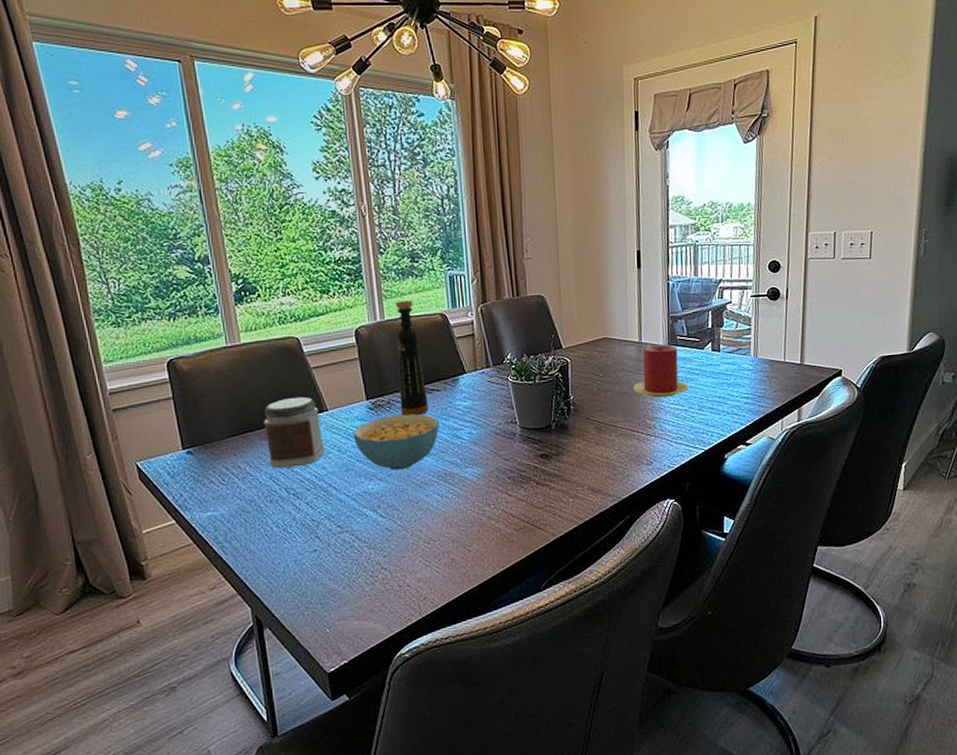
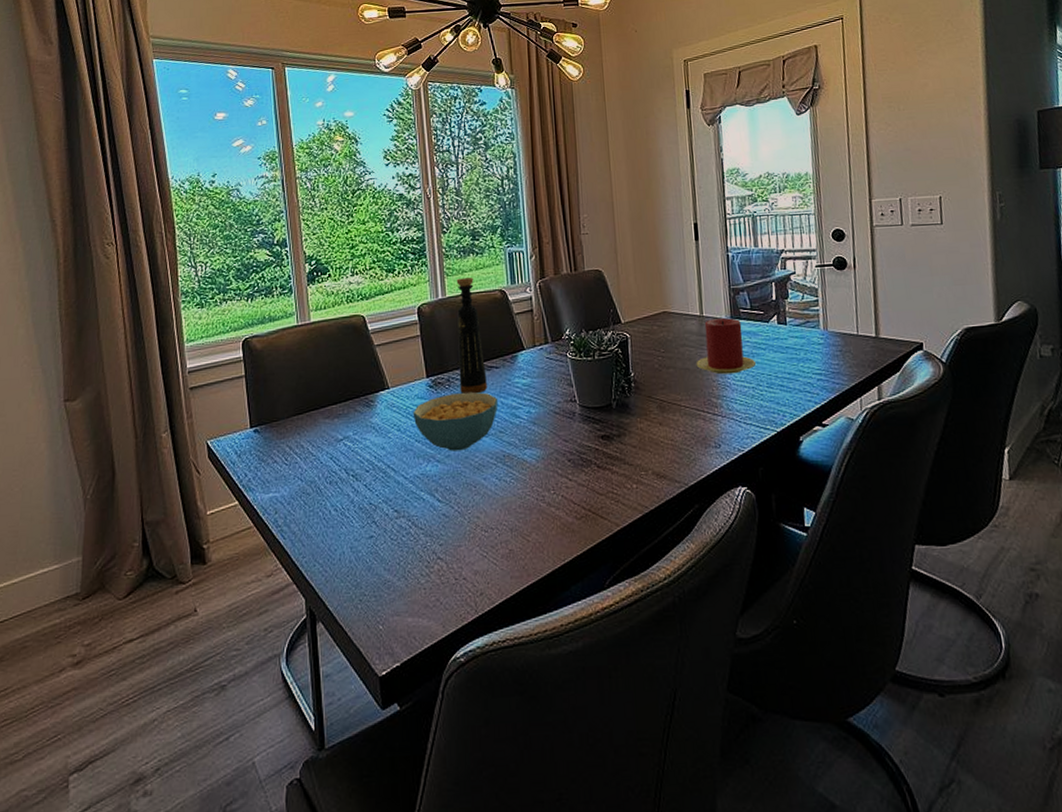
jar: present [263,396,326,468] -> none [327,374,385,448]

